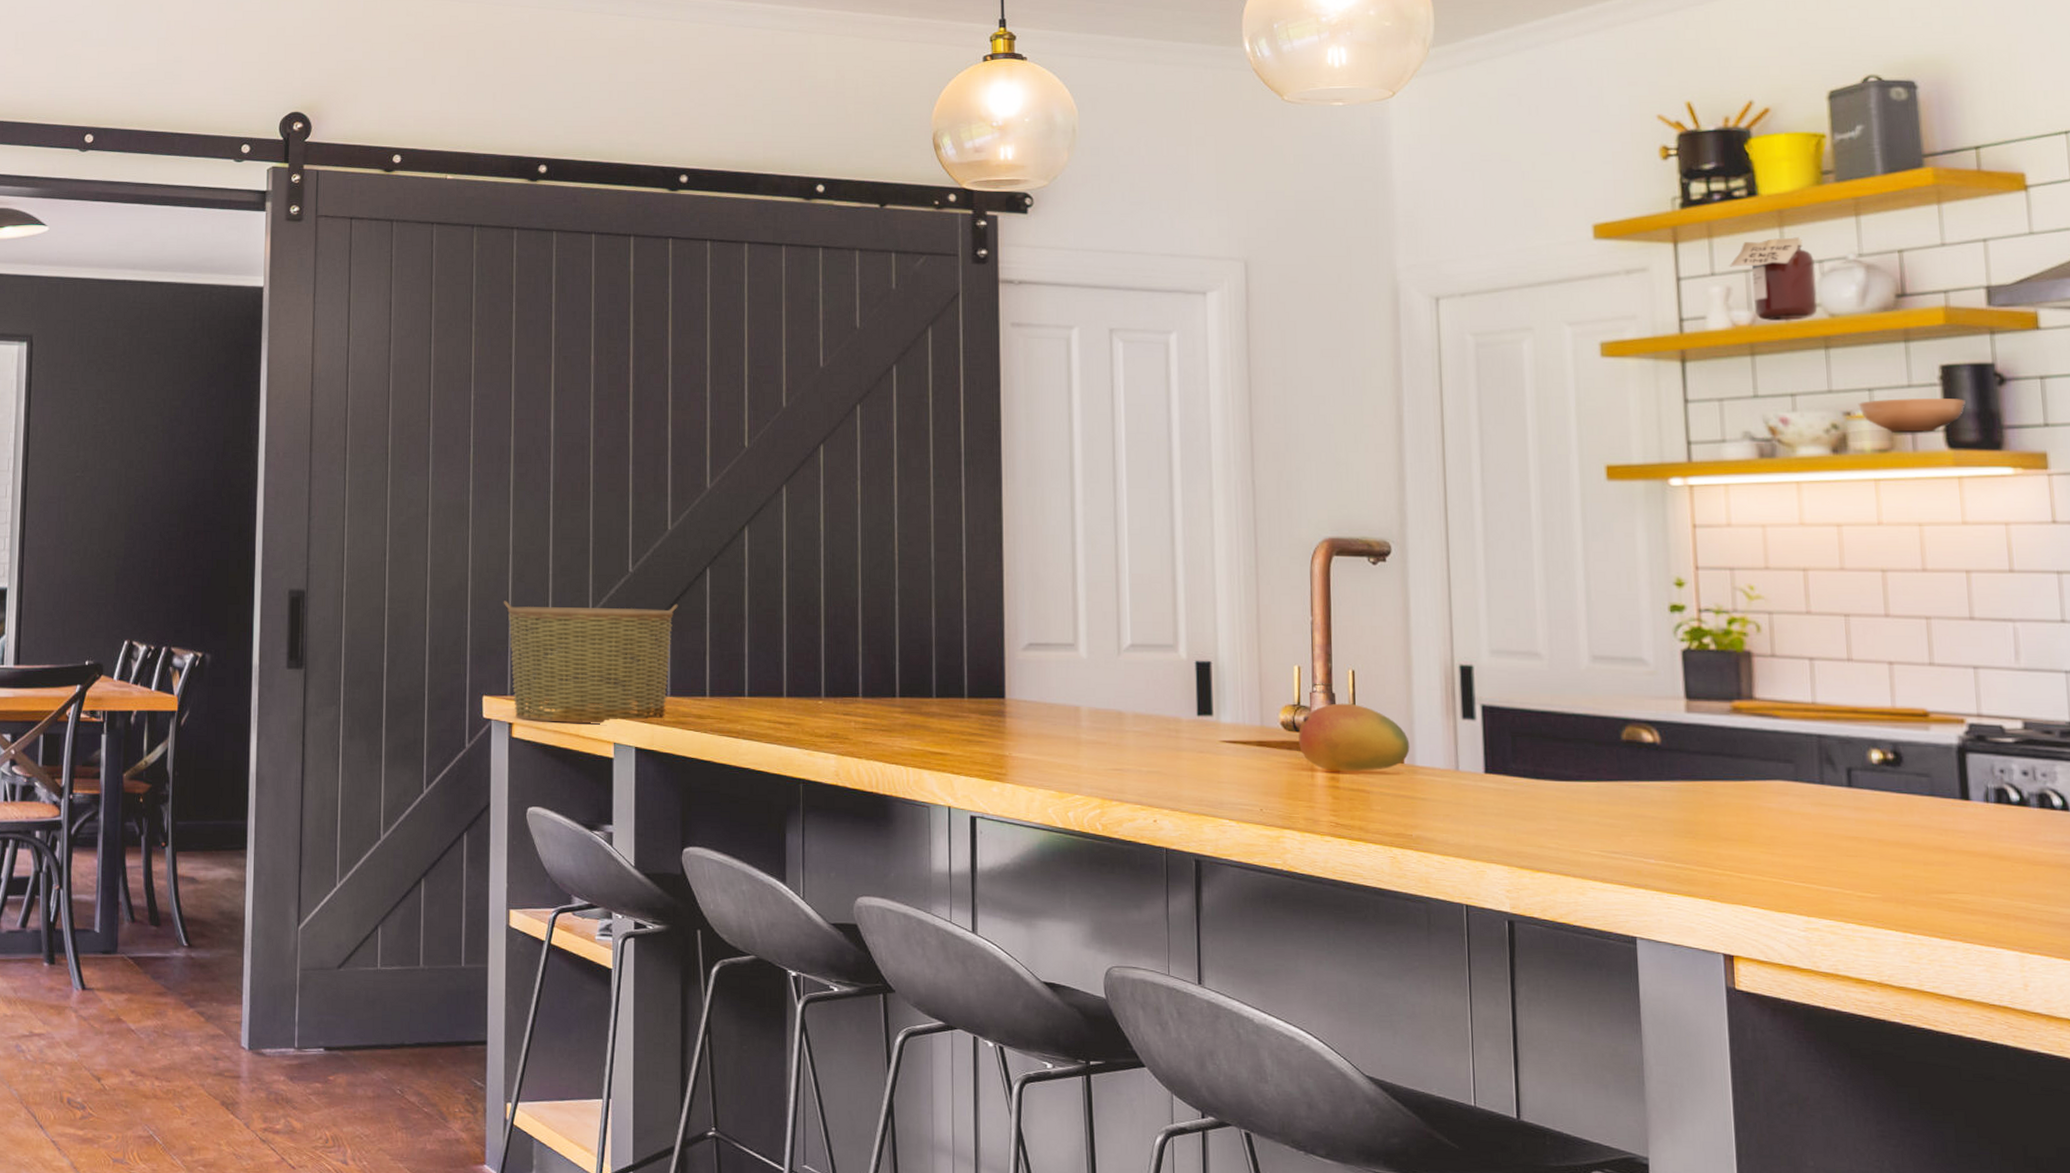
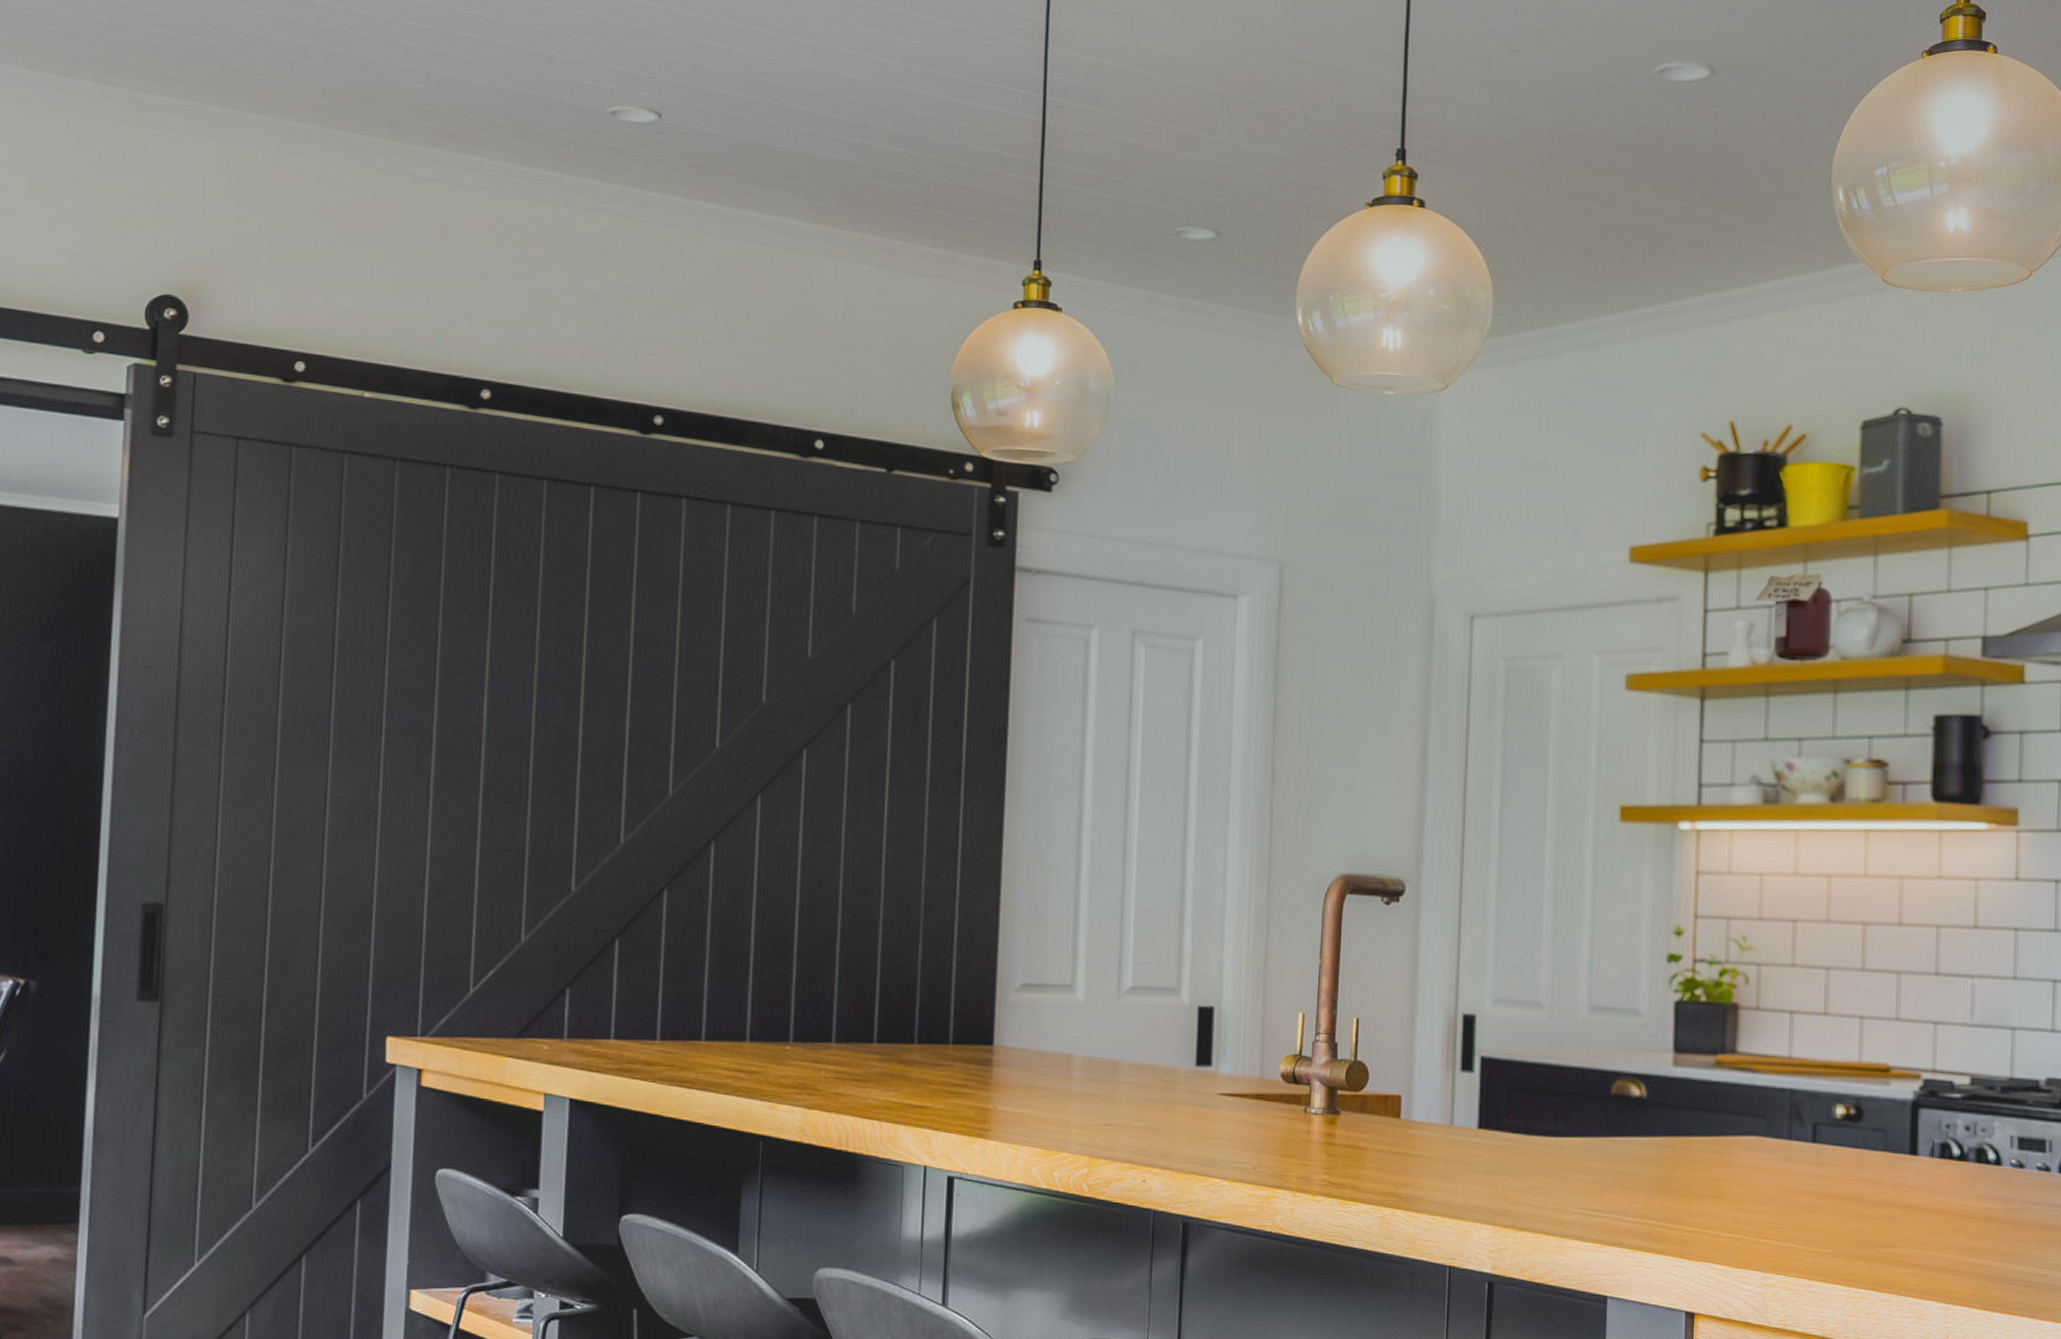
basket: present [503,601,678,724] -> none [416,922,628,1071]
fruit: present [1299,703,1410,772] -> none [1297,1053,1408,1127]
bowl: present [1858,398,1965,434] -> none [1857,748,1953,784]

